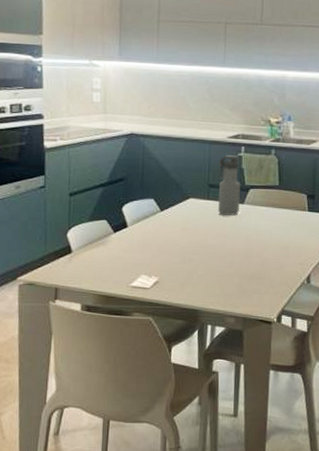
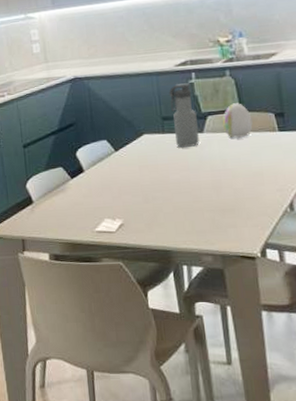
decorative egg: none [261,180,288,213] -> present [222,103,253,138]

